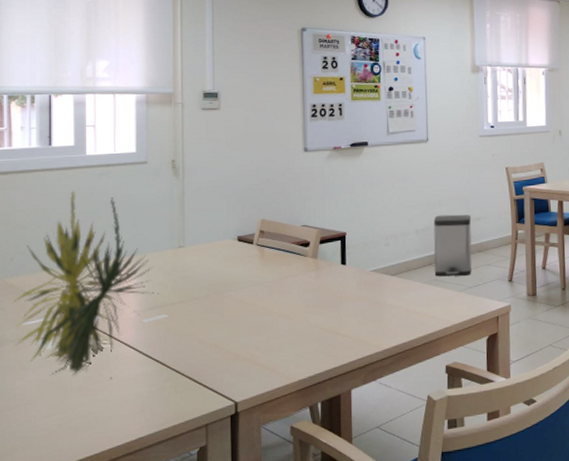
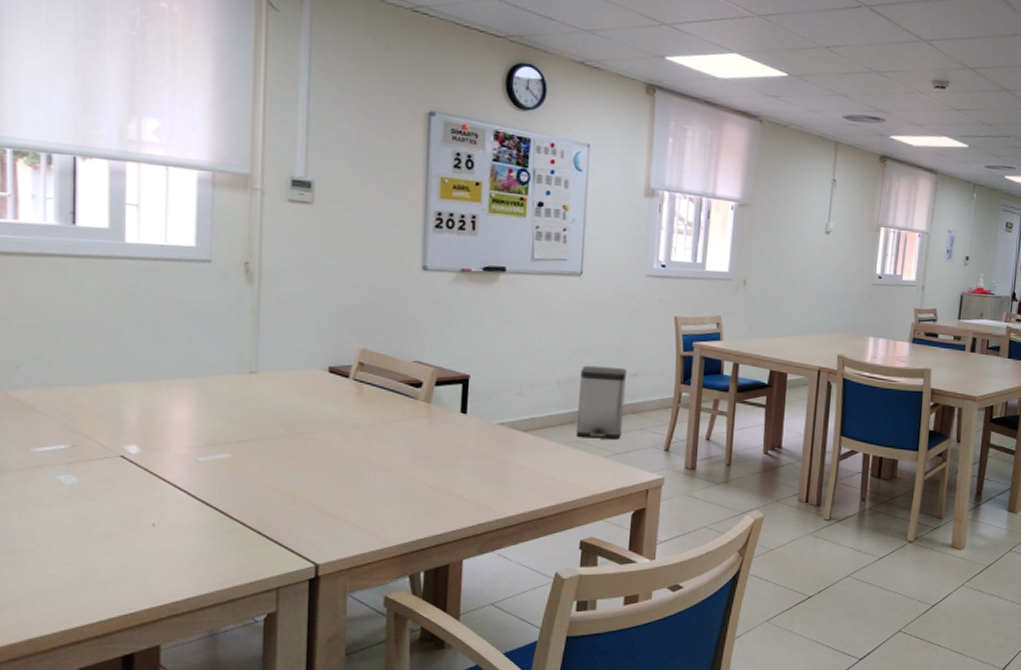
plant: present [13,191,159,376] -> none [19,287,222,519]

